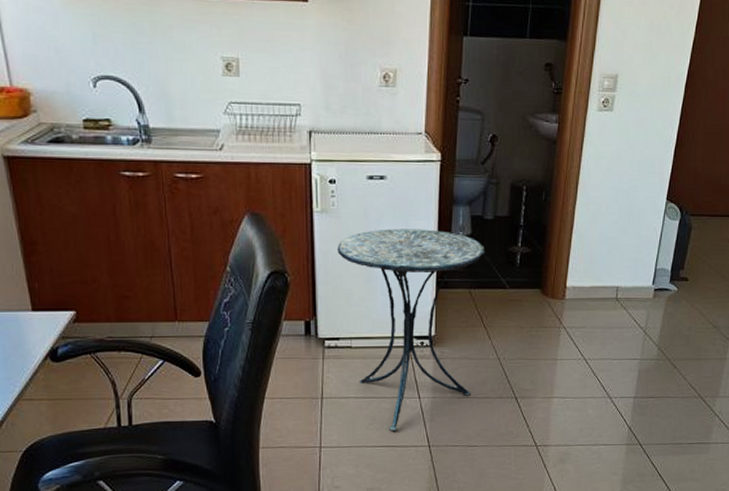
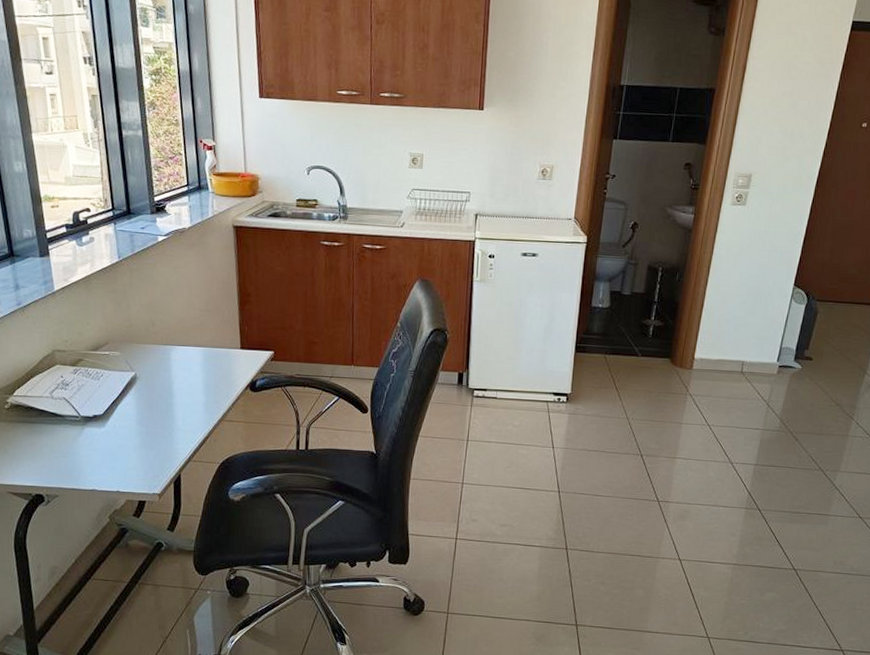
side table: present [337,229,486,432] -> none [490,298,621,476]

